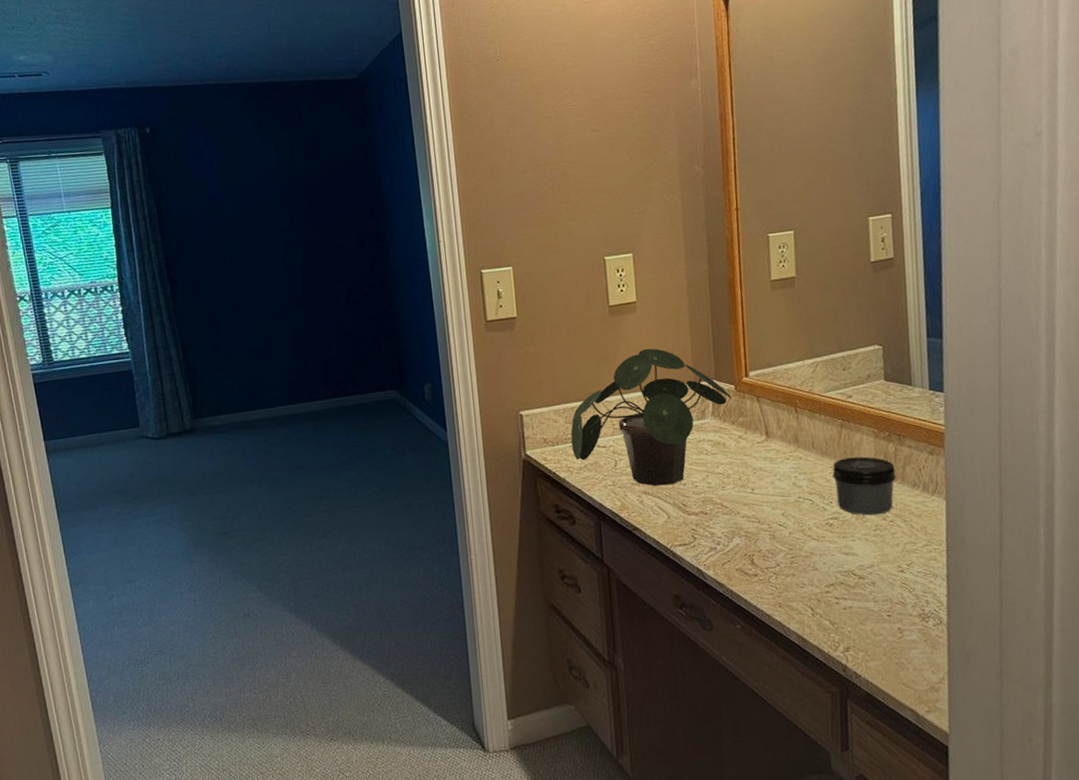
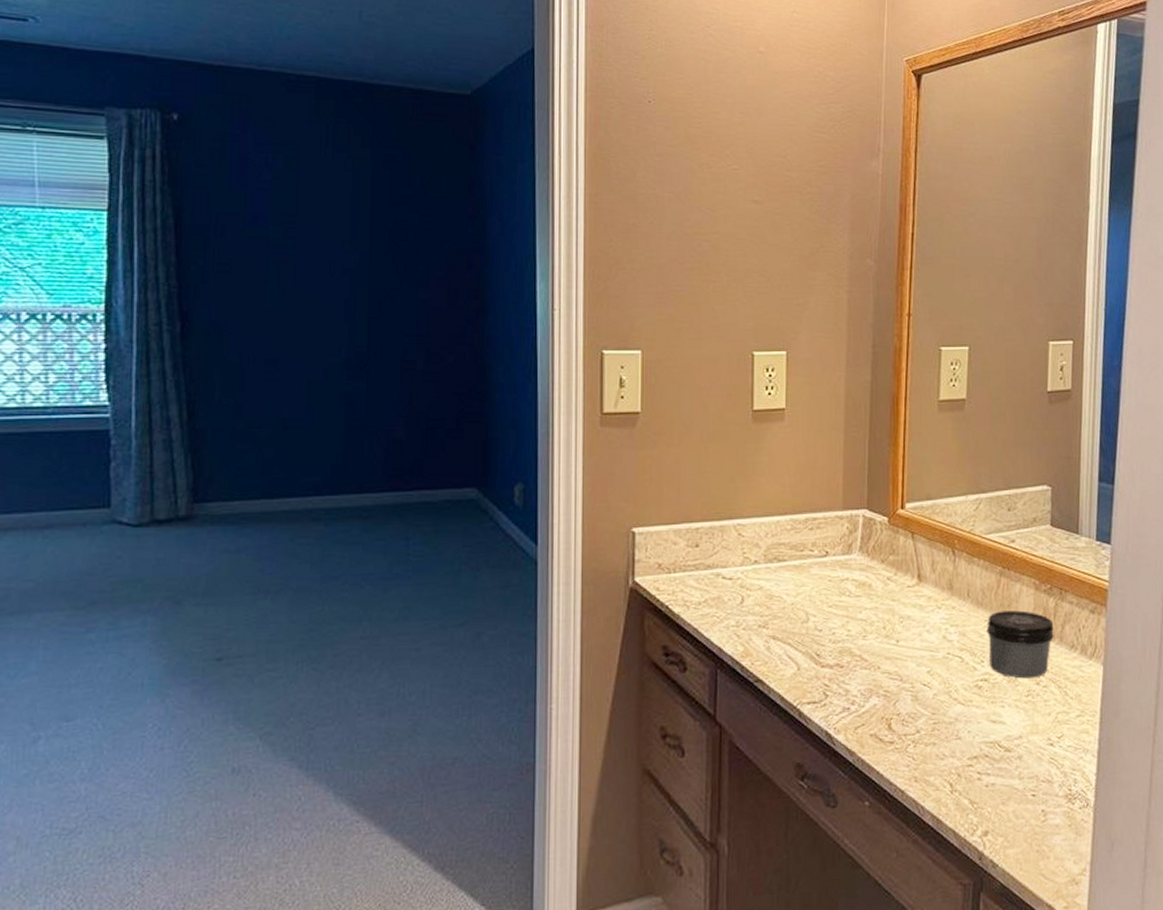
potted plant: present [570,348,732,486] -> none [692,465,884,631]

